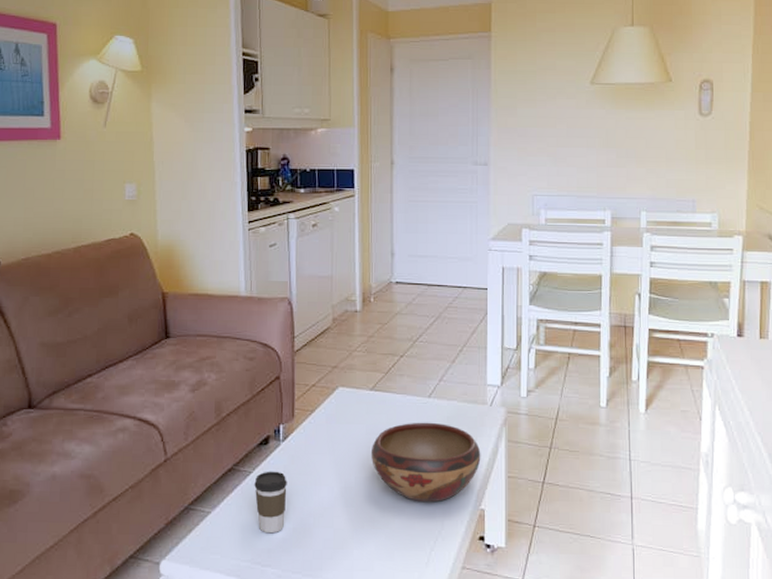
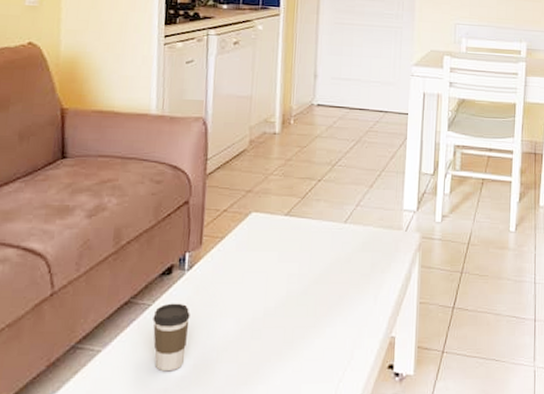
decorative bowl: present [372,422,481,503] -> none [282,248,394,332]

